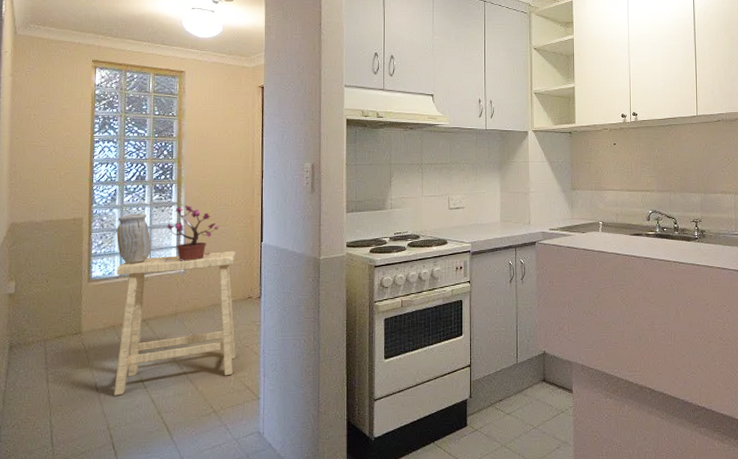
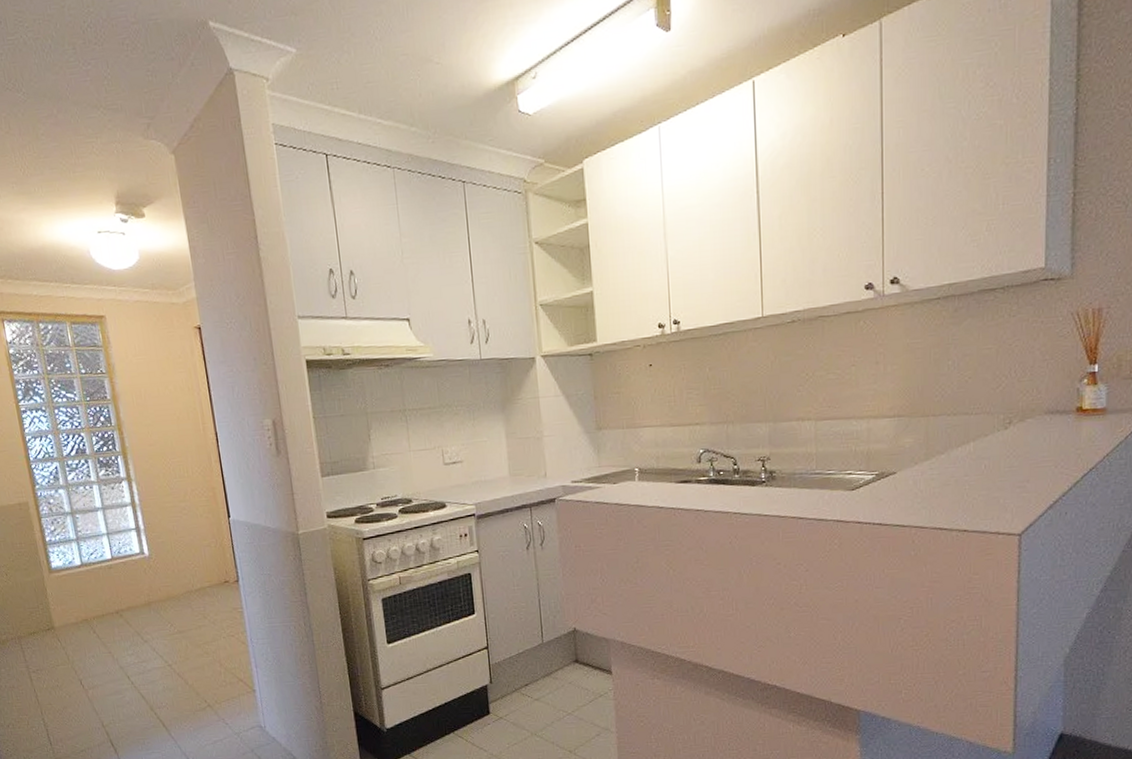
stool: present [114,251,237,396] -> none [76,530,223,693]
vase: present [117,213,152,264] -> none [65,492,110,551]
potted plant: present [163,205,219,261] -> none [120,479,179,546]

